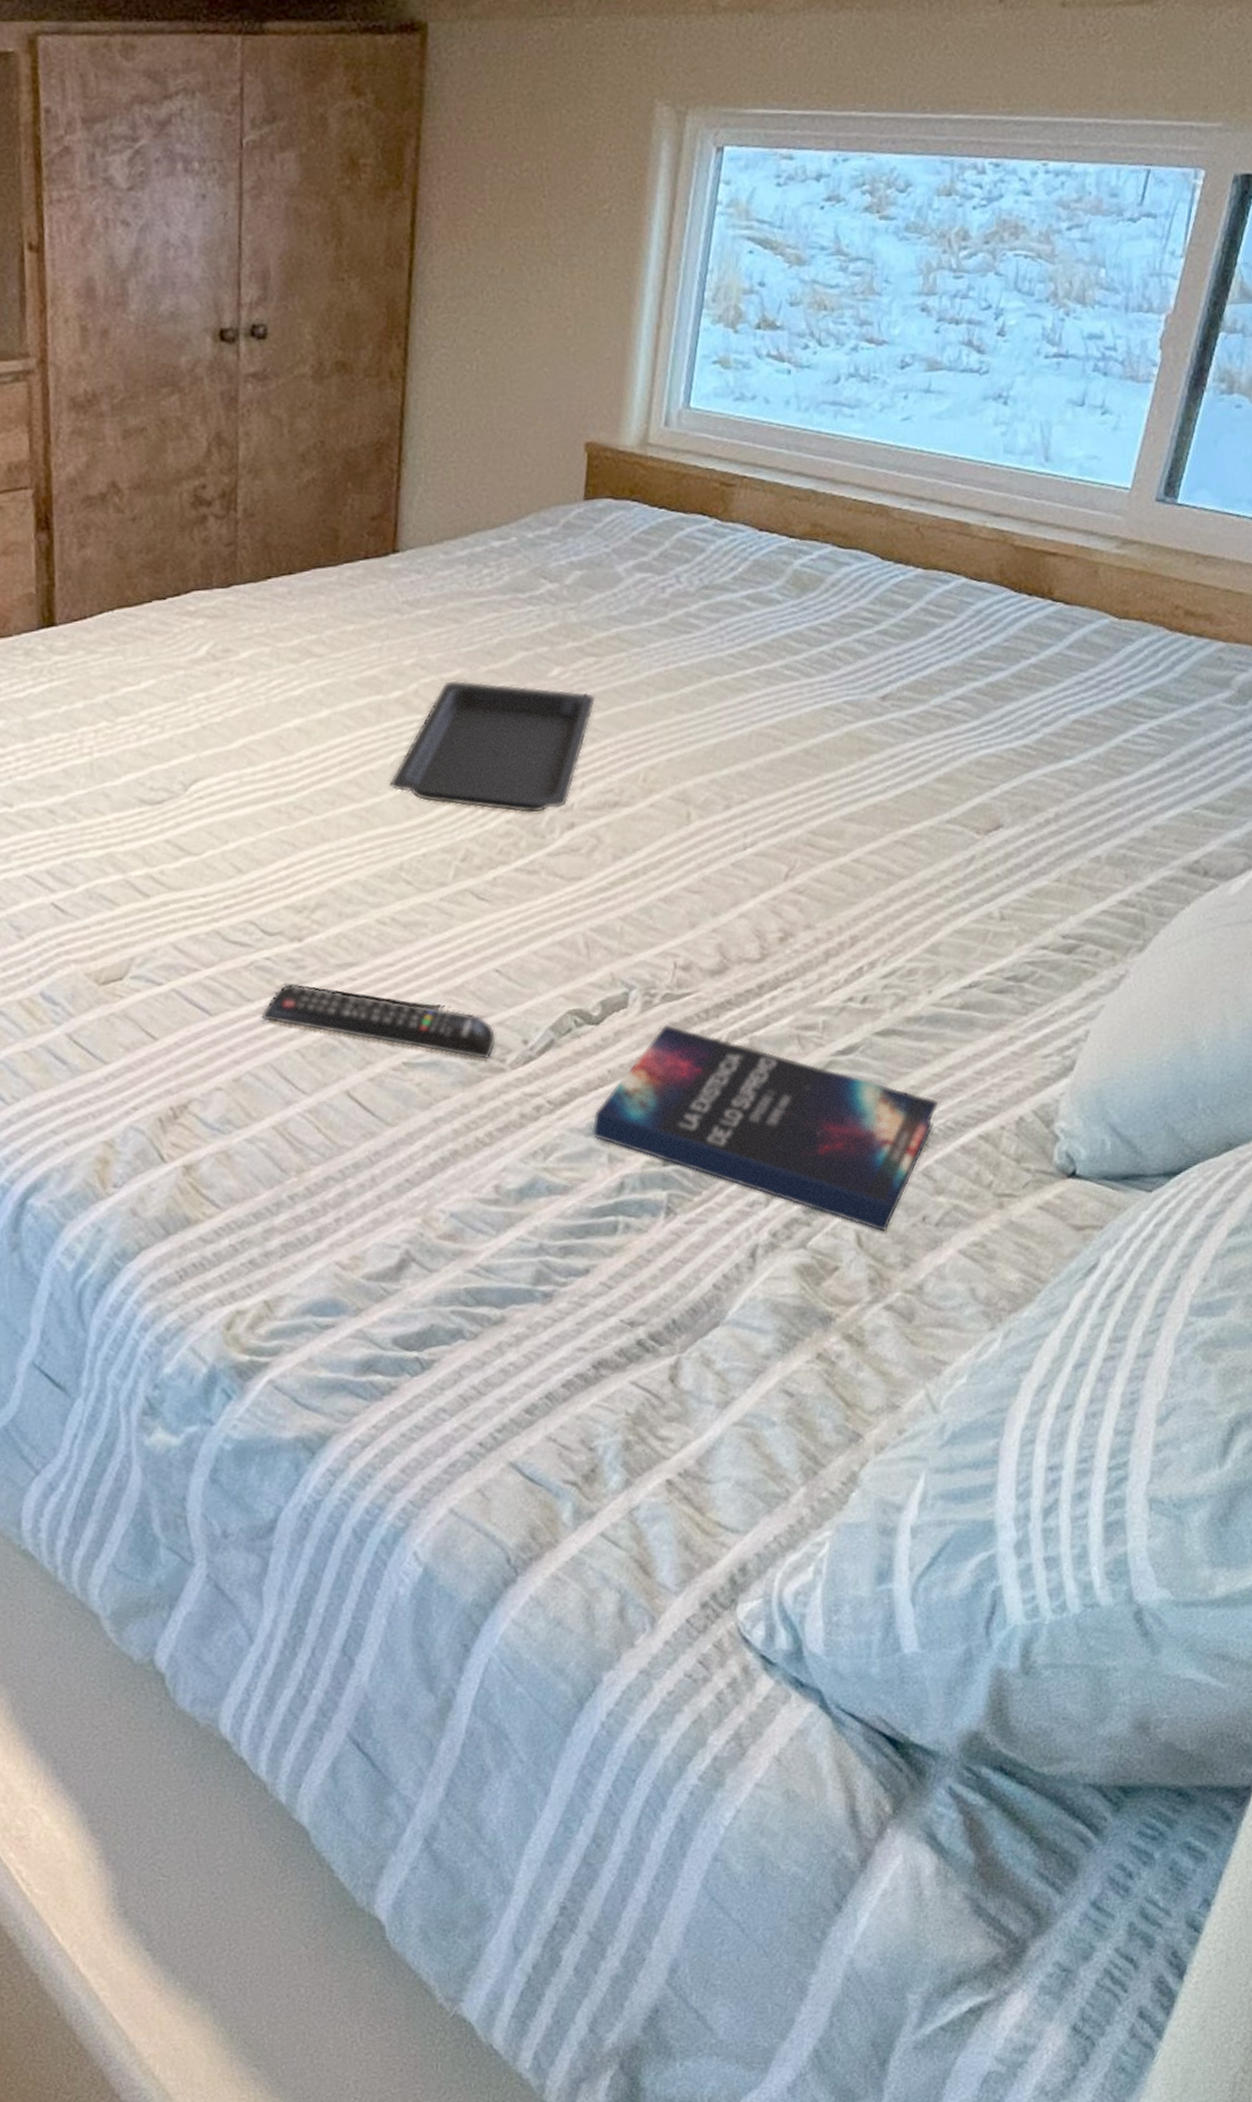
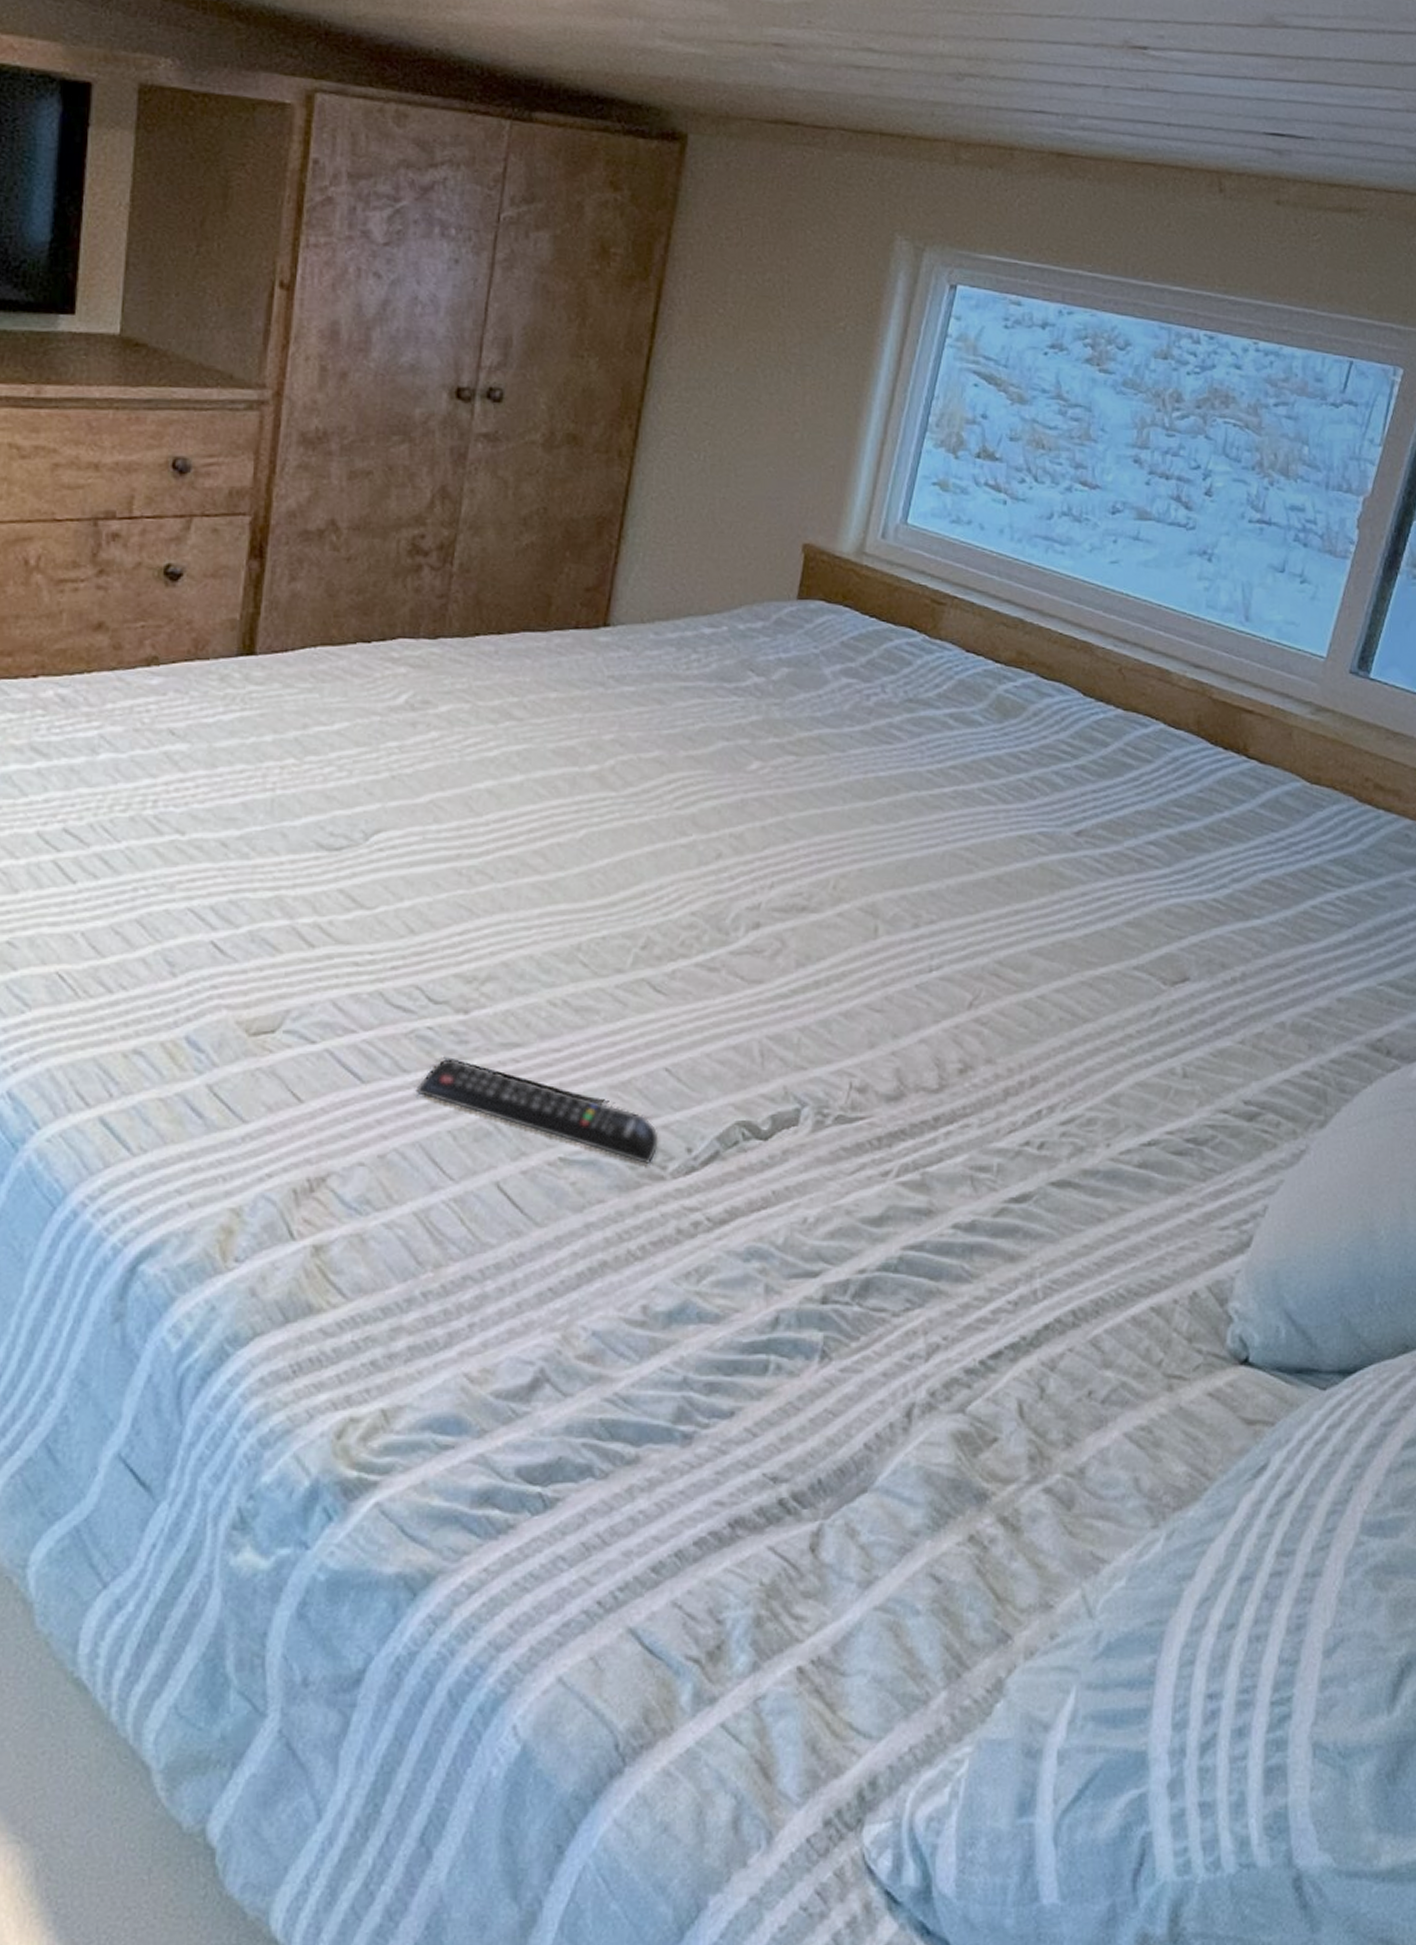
serving tray: present [389,680,596,814] -> none [576,761,793,908]
hardback book: present [591,1025,939,1232] -> none [750,1149,1111,1404]

